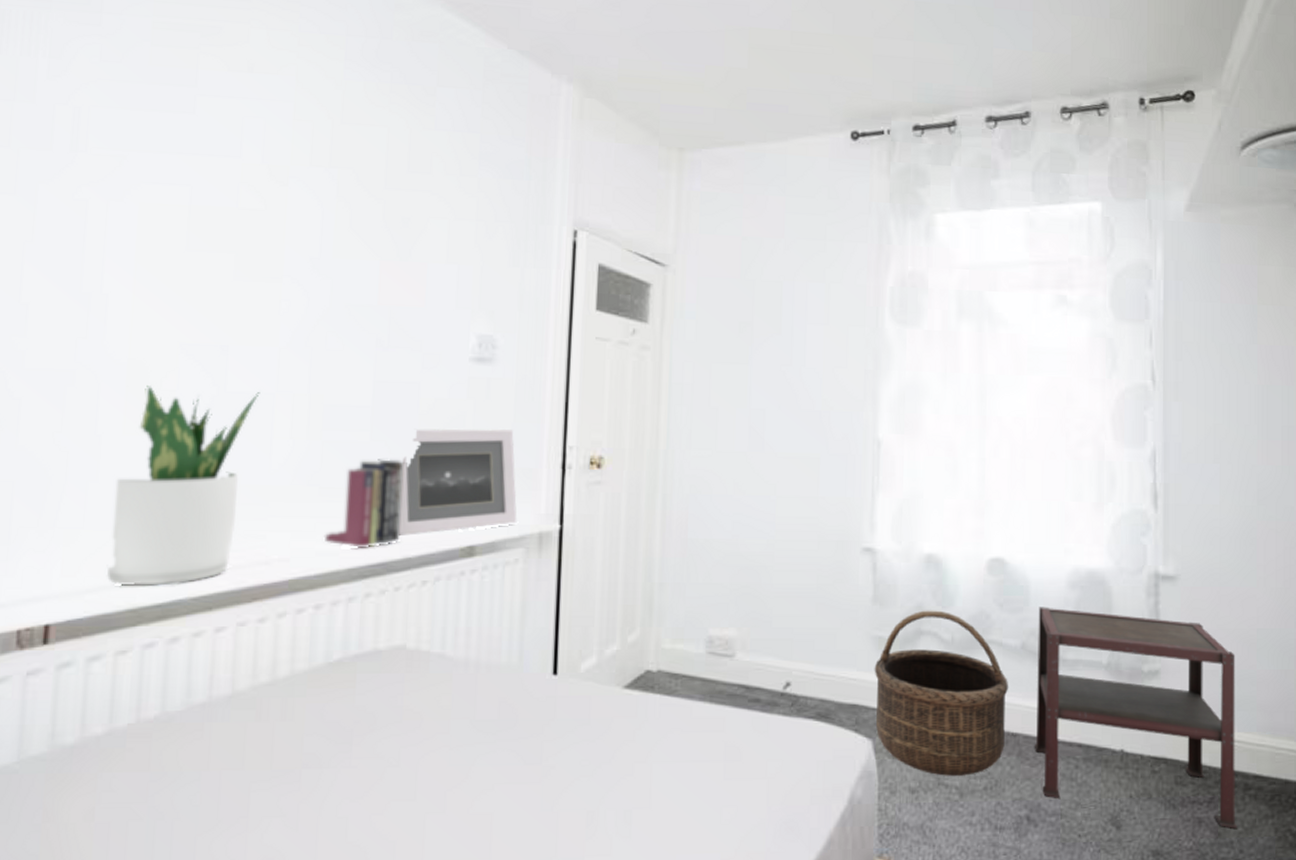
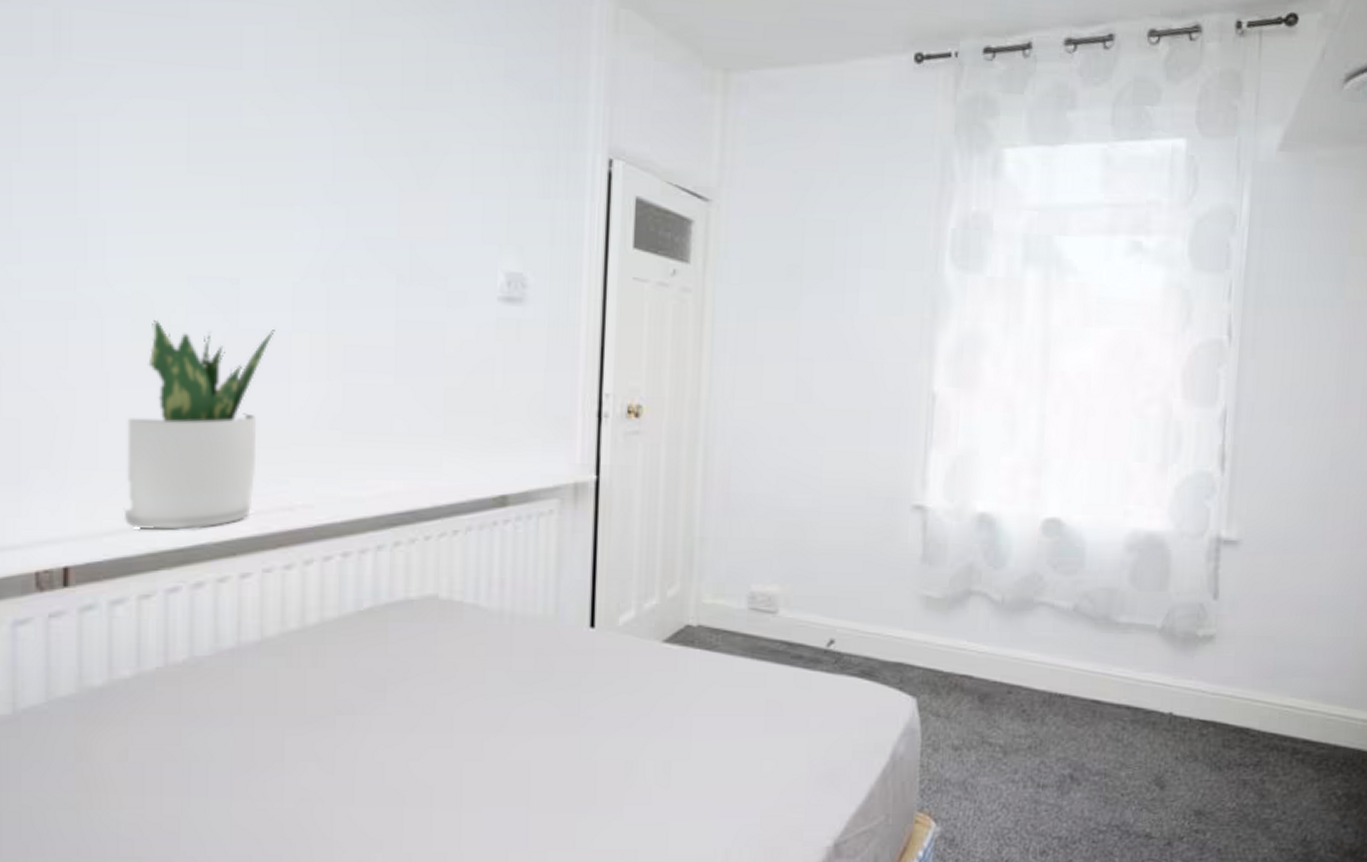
books: present [323,459,404,548] -> none [349,403,431,496]
picture frame: present [390,428,517,537] -> none [416,372,552,485]
basket: present [874,610,1009,776] -> none [920,570,1059,735]
side table: present [1034,607,1237,830] -> none [1081,569,1294,792]

